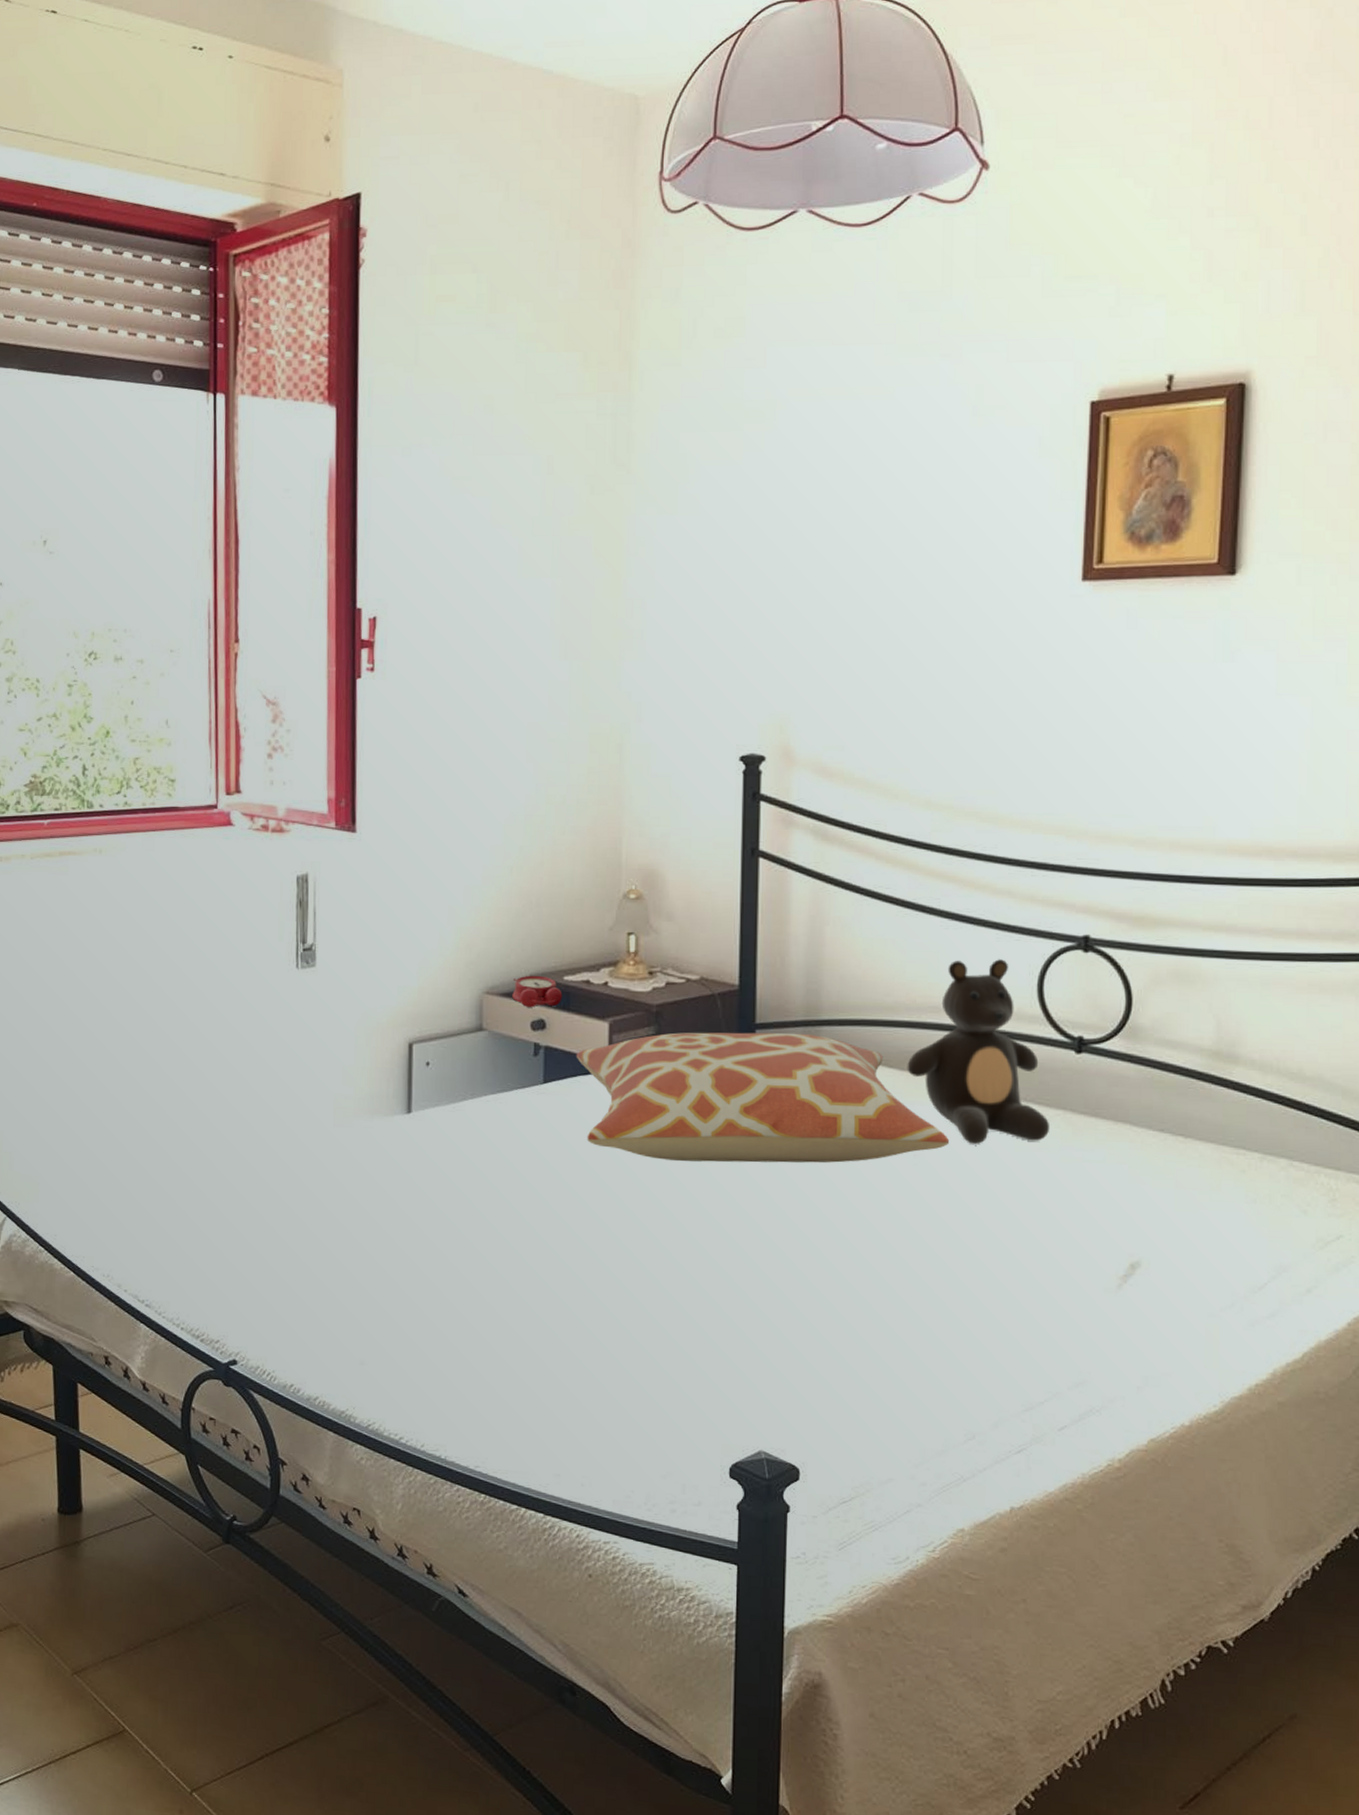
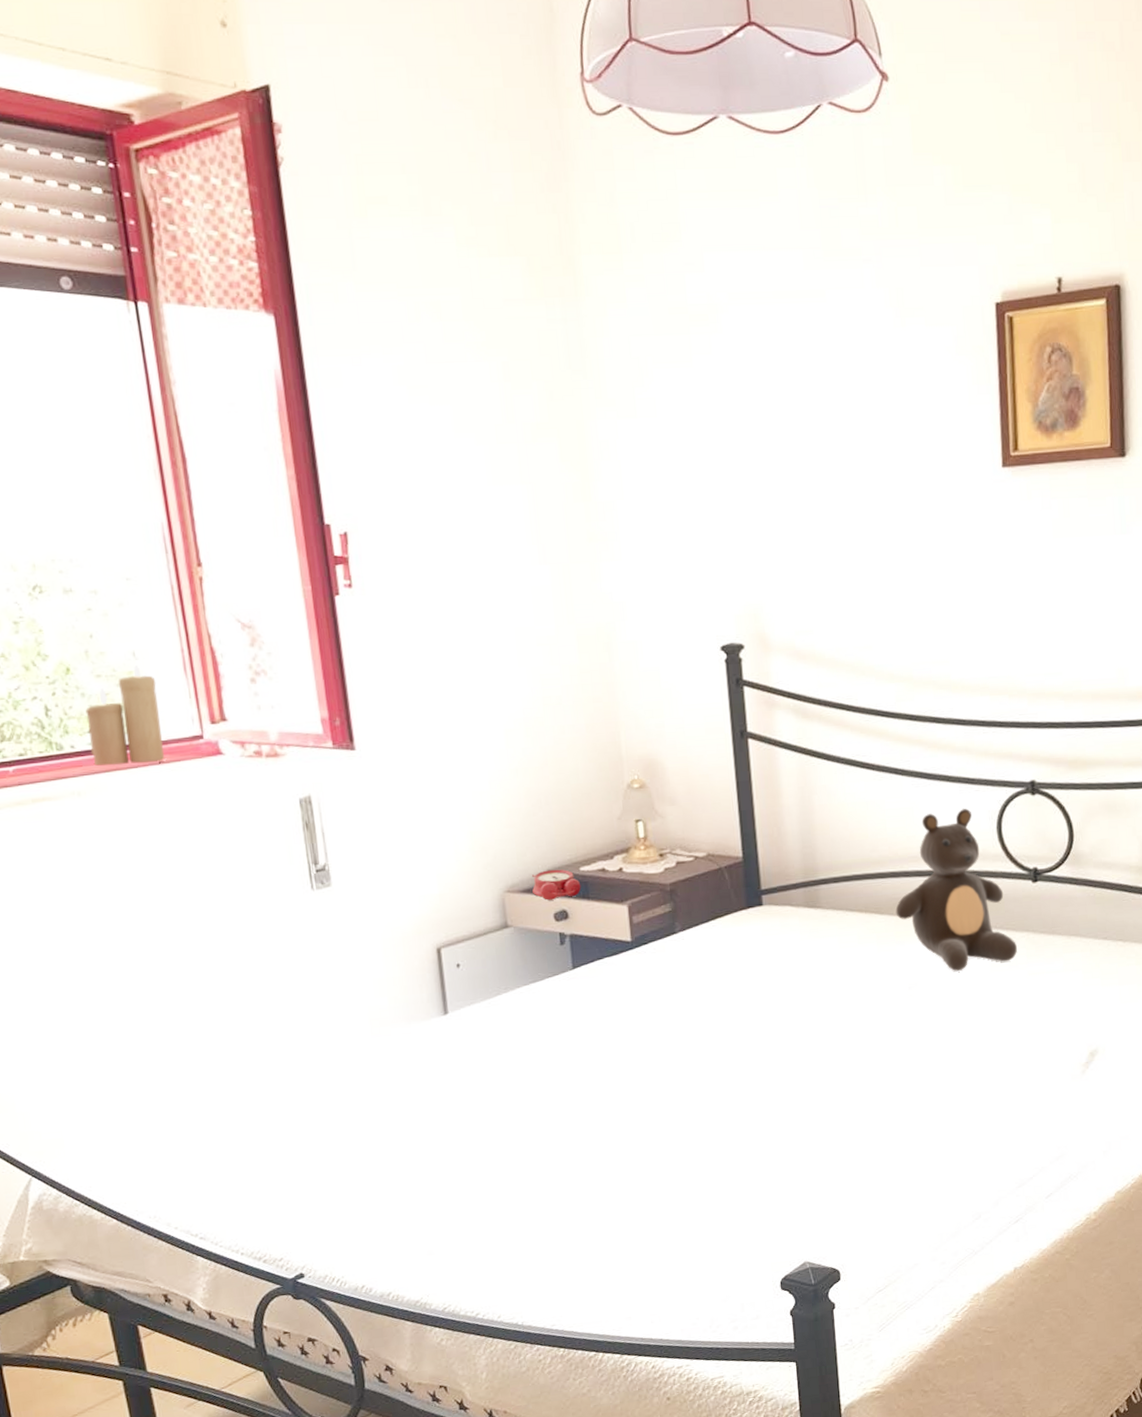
candle: none [116,732,183,828] -> present [85,664,165,767]
pillow: present [576,1032,950,1163] -> none [600,893,938,1024]

